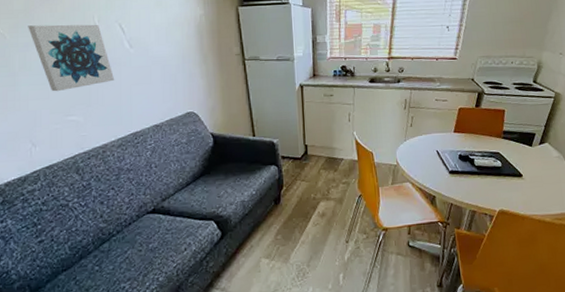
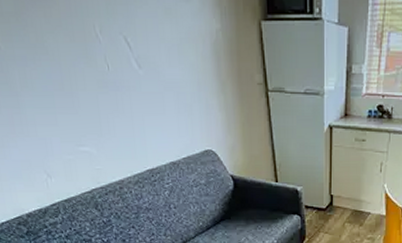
wall art: present [28,24,115,92] -> none [22,33,126,118]

